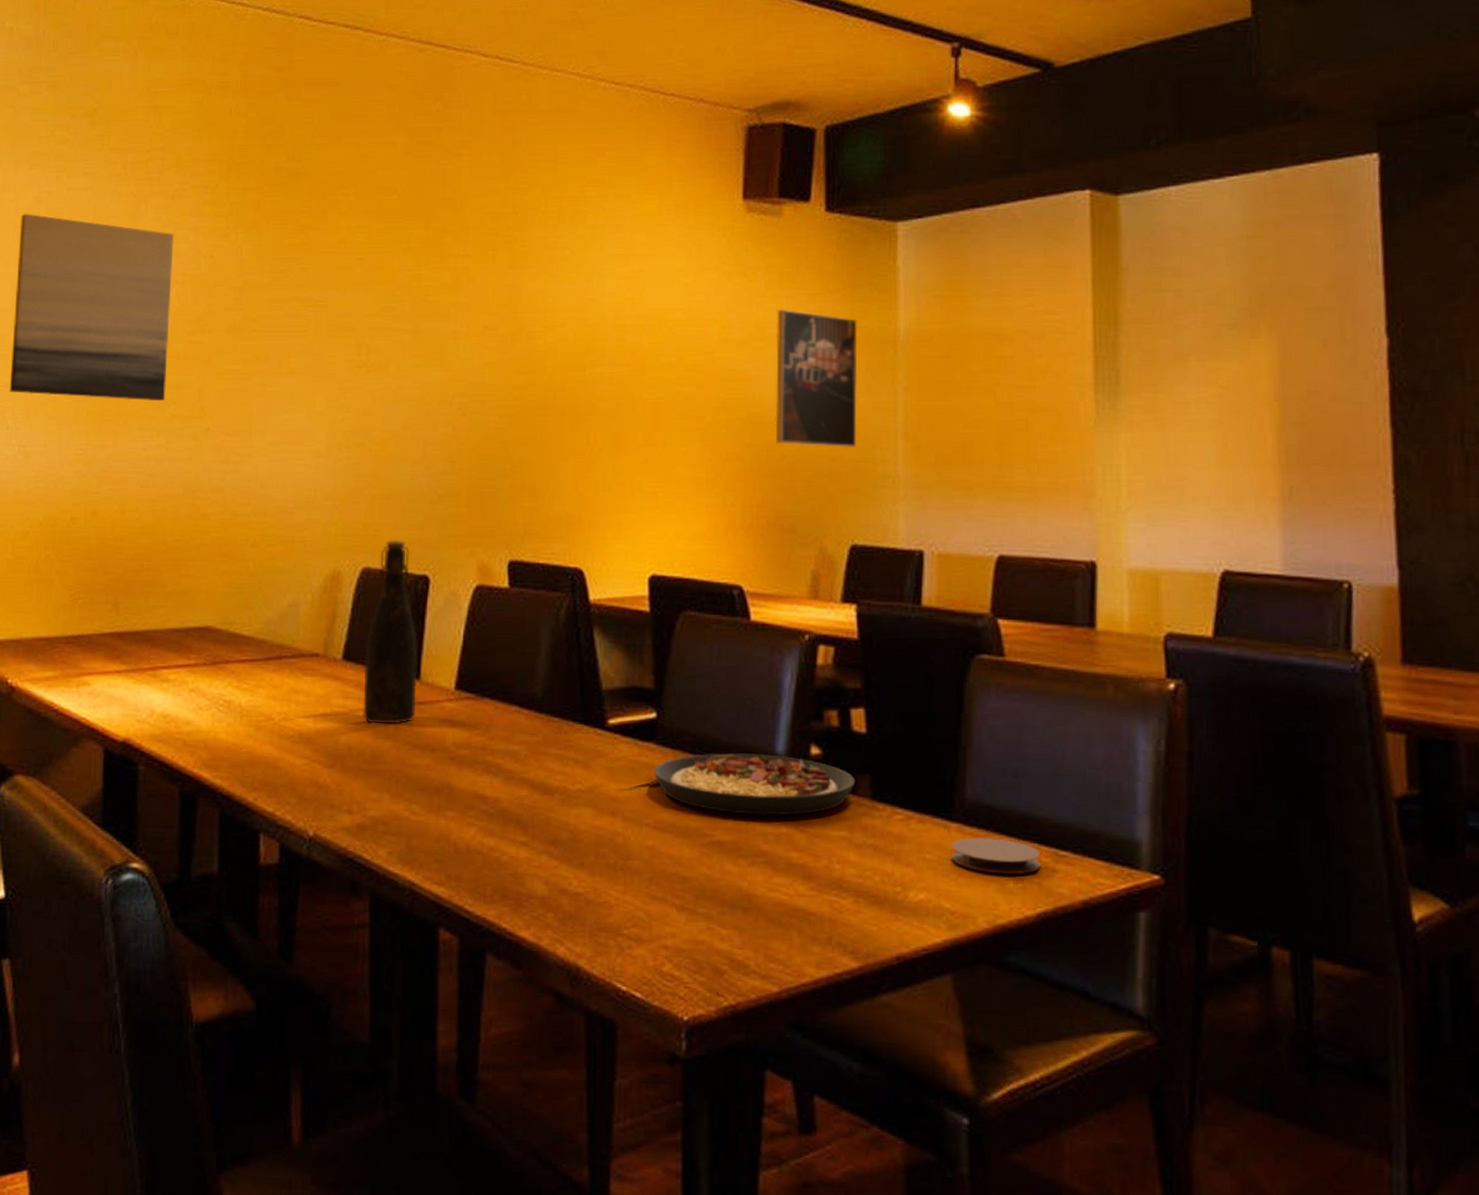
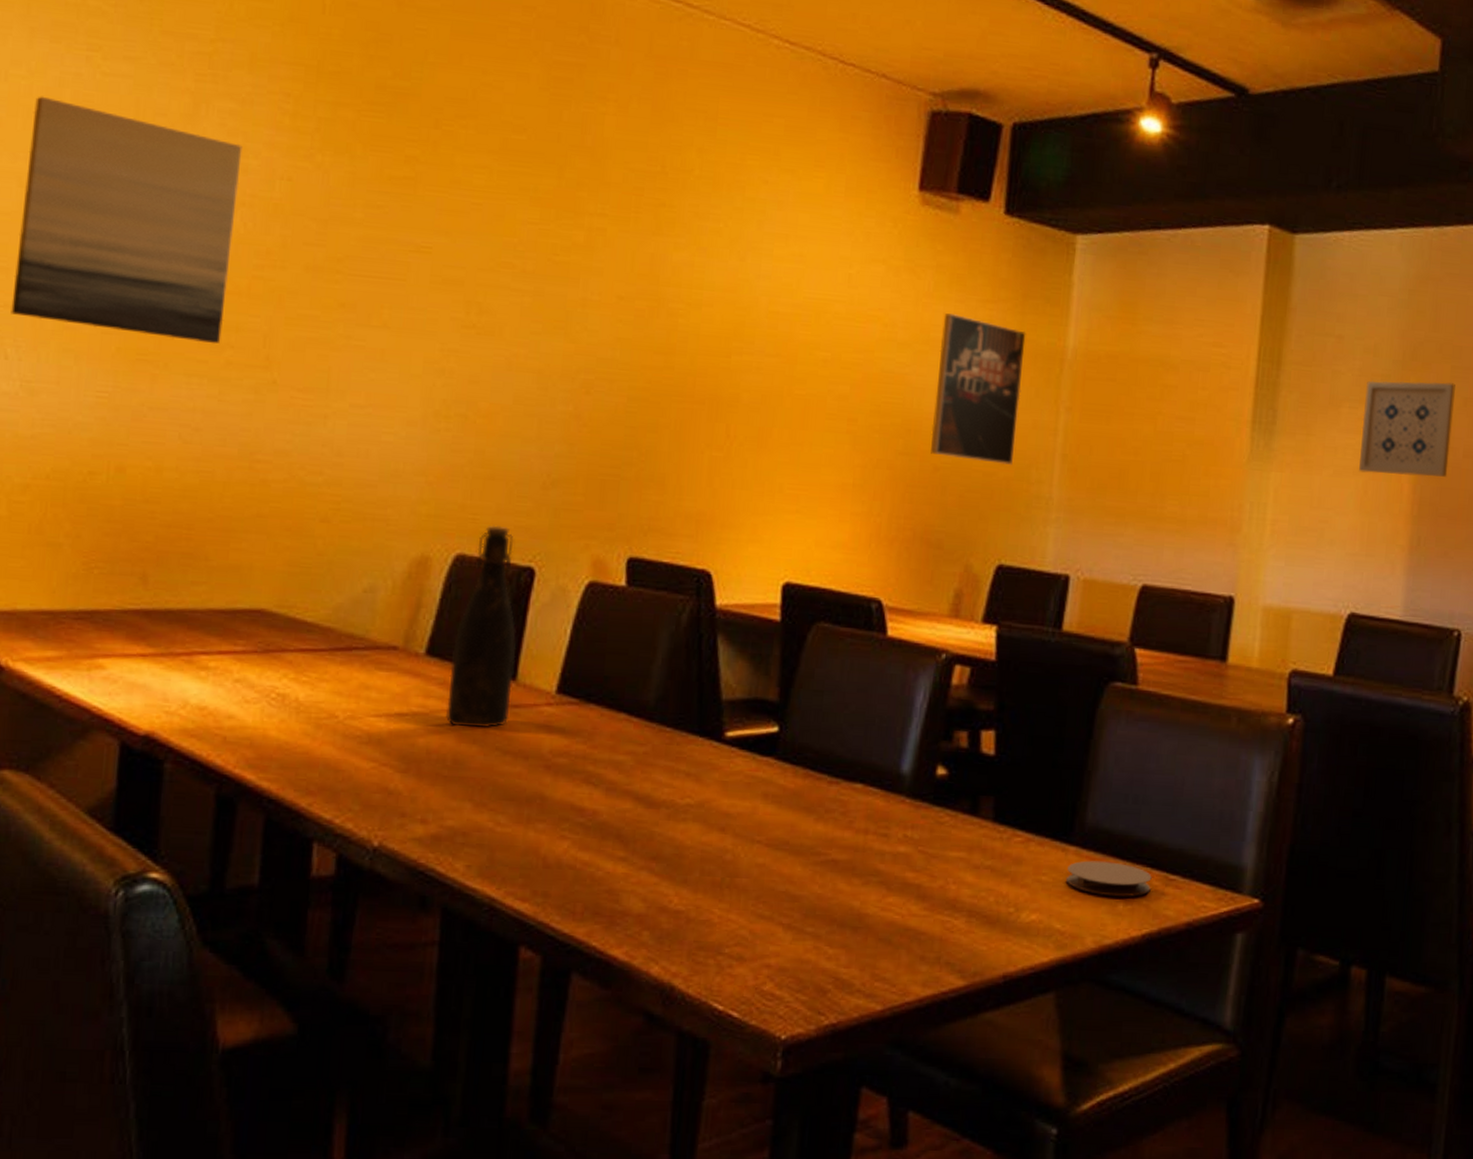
plate: present [654,753,855,816] -> none [771,770,979,836]
wall art: none [1212,325,1314,425] -> present [1359,380,1455,477]

